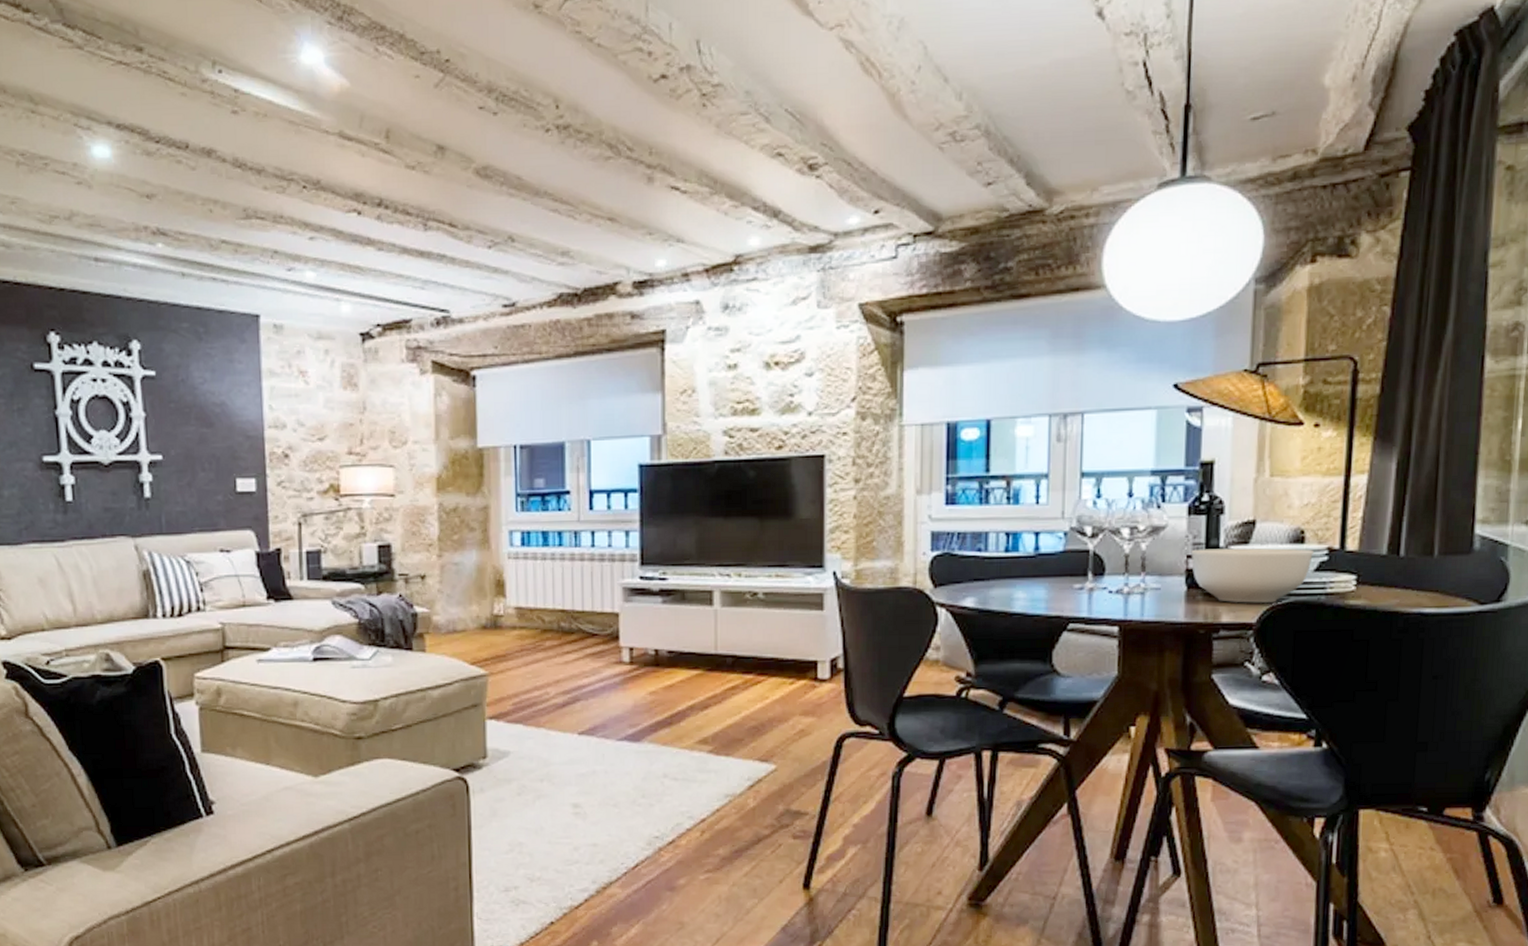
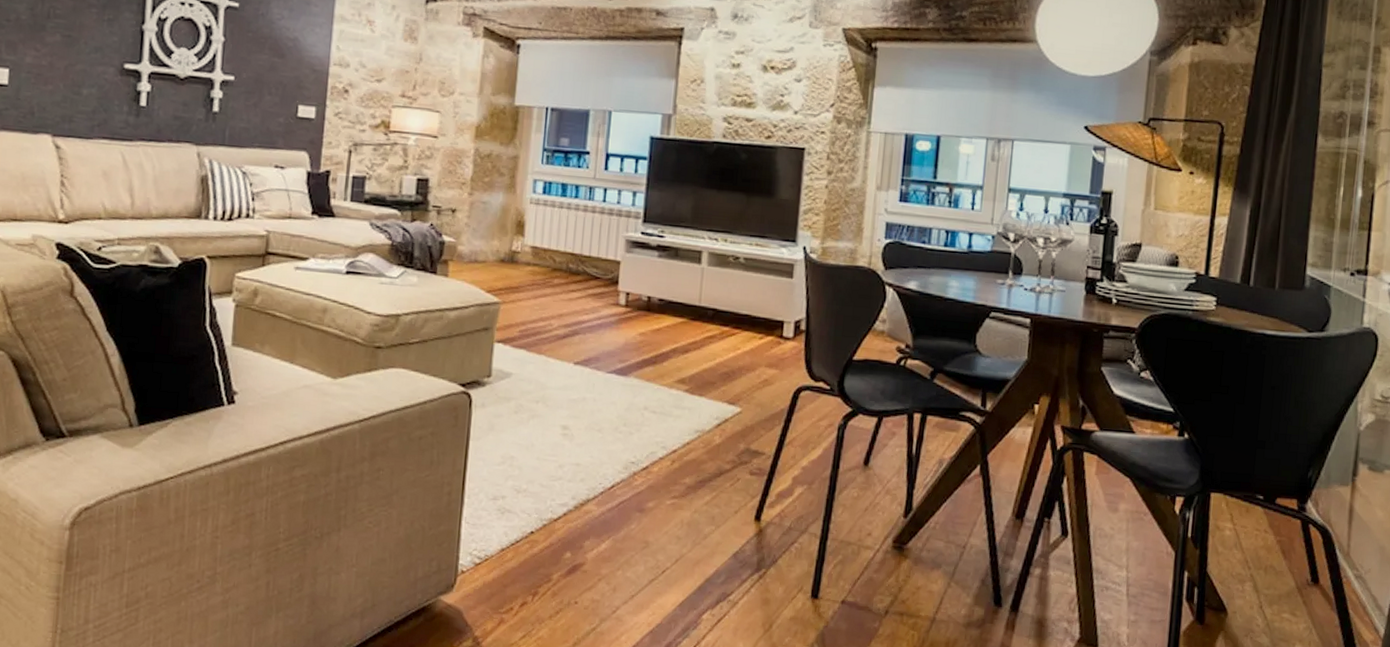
bowl: present [1191,548,1313,603] -> none [1090,262,1185,313]

